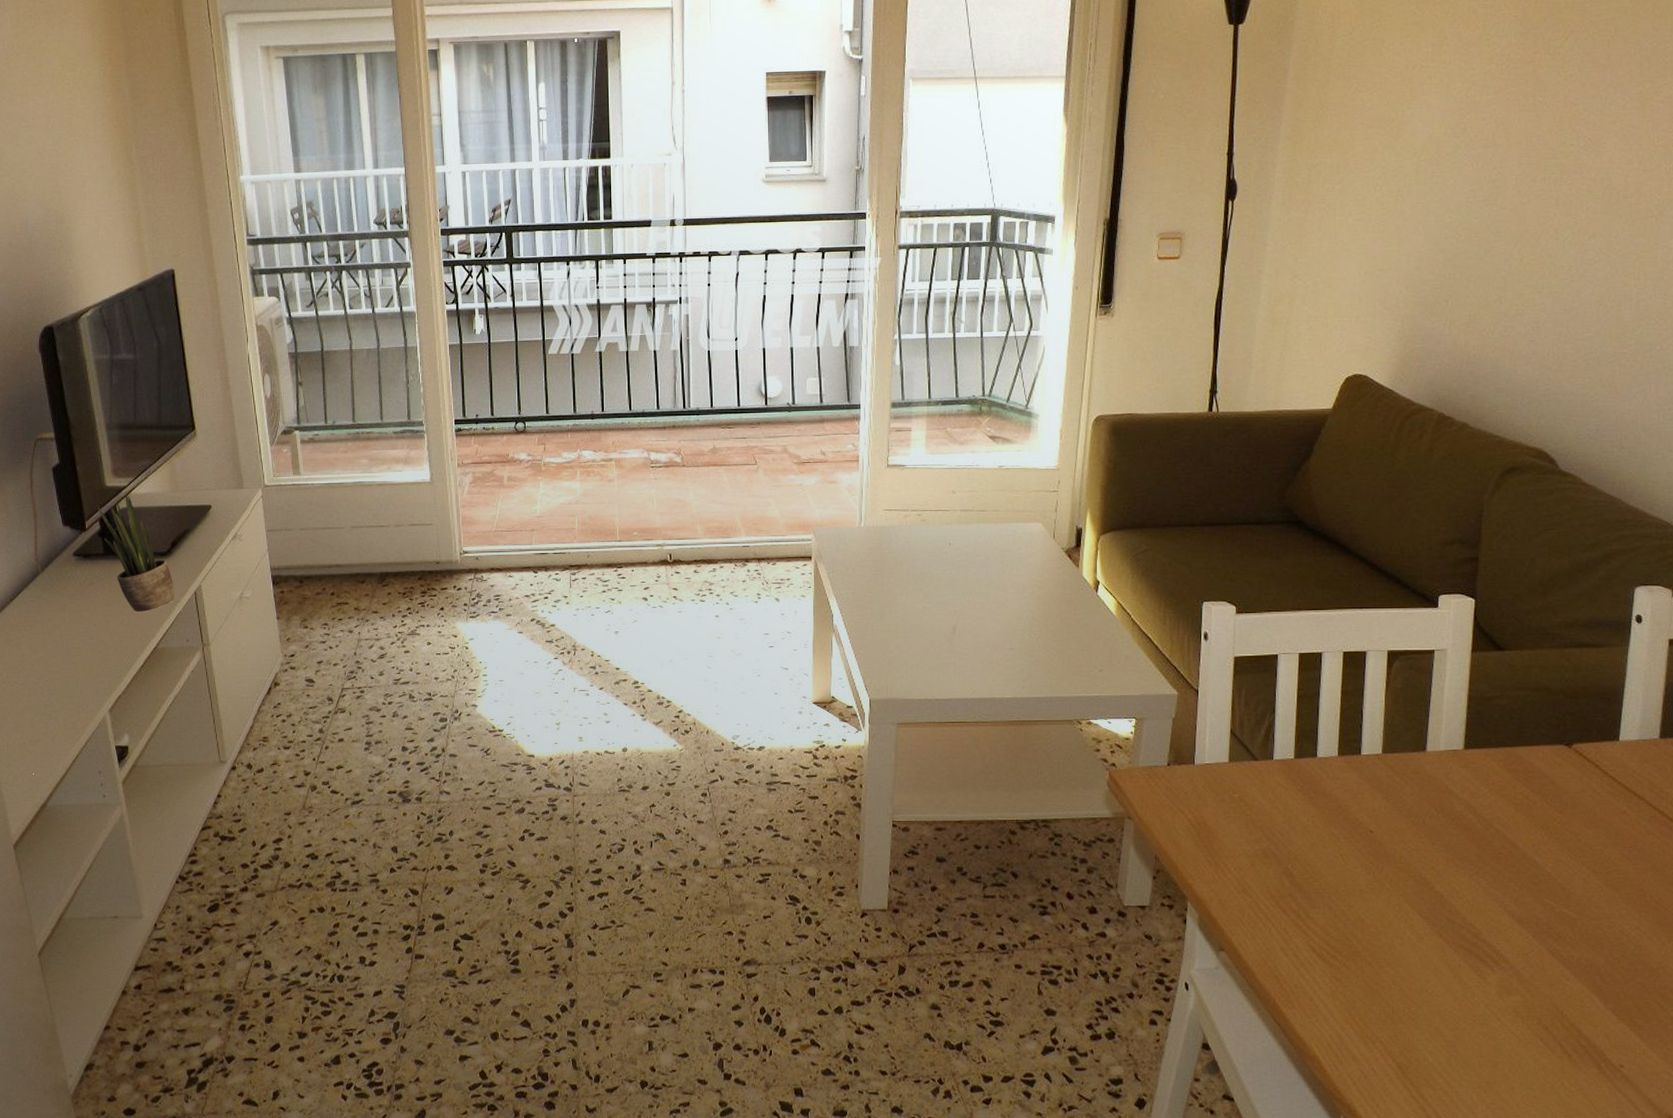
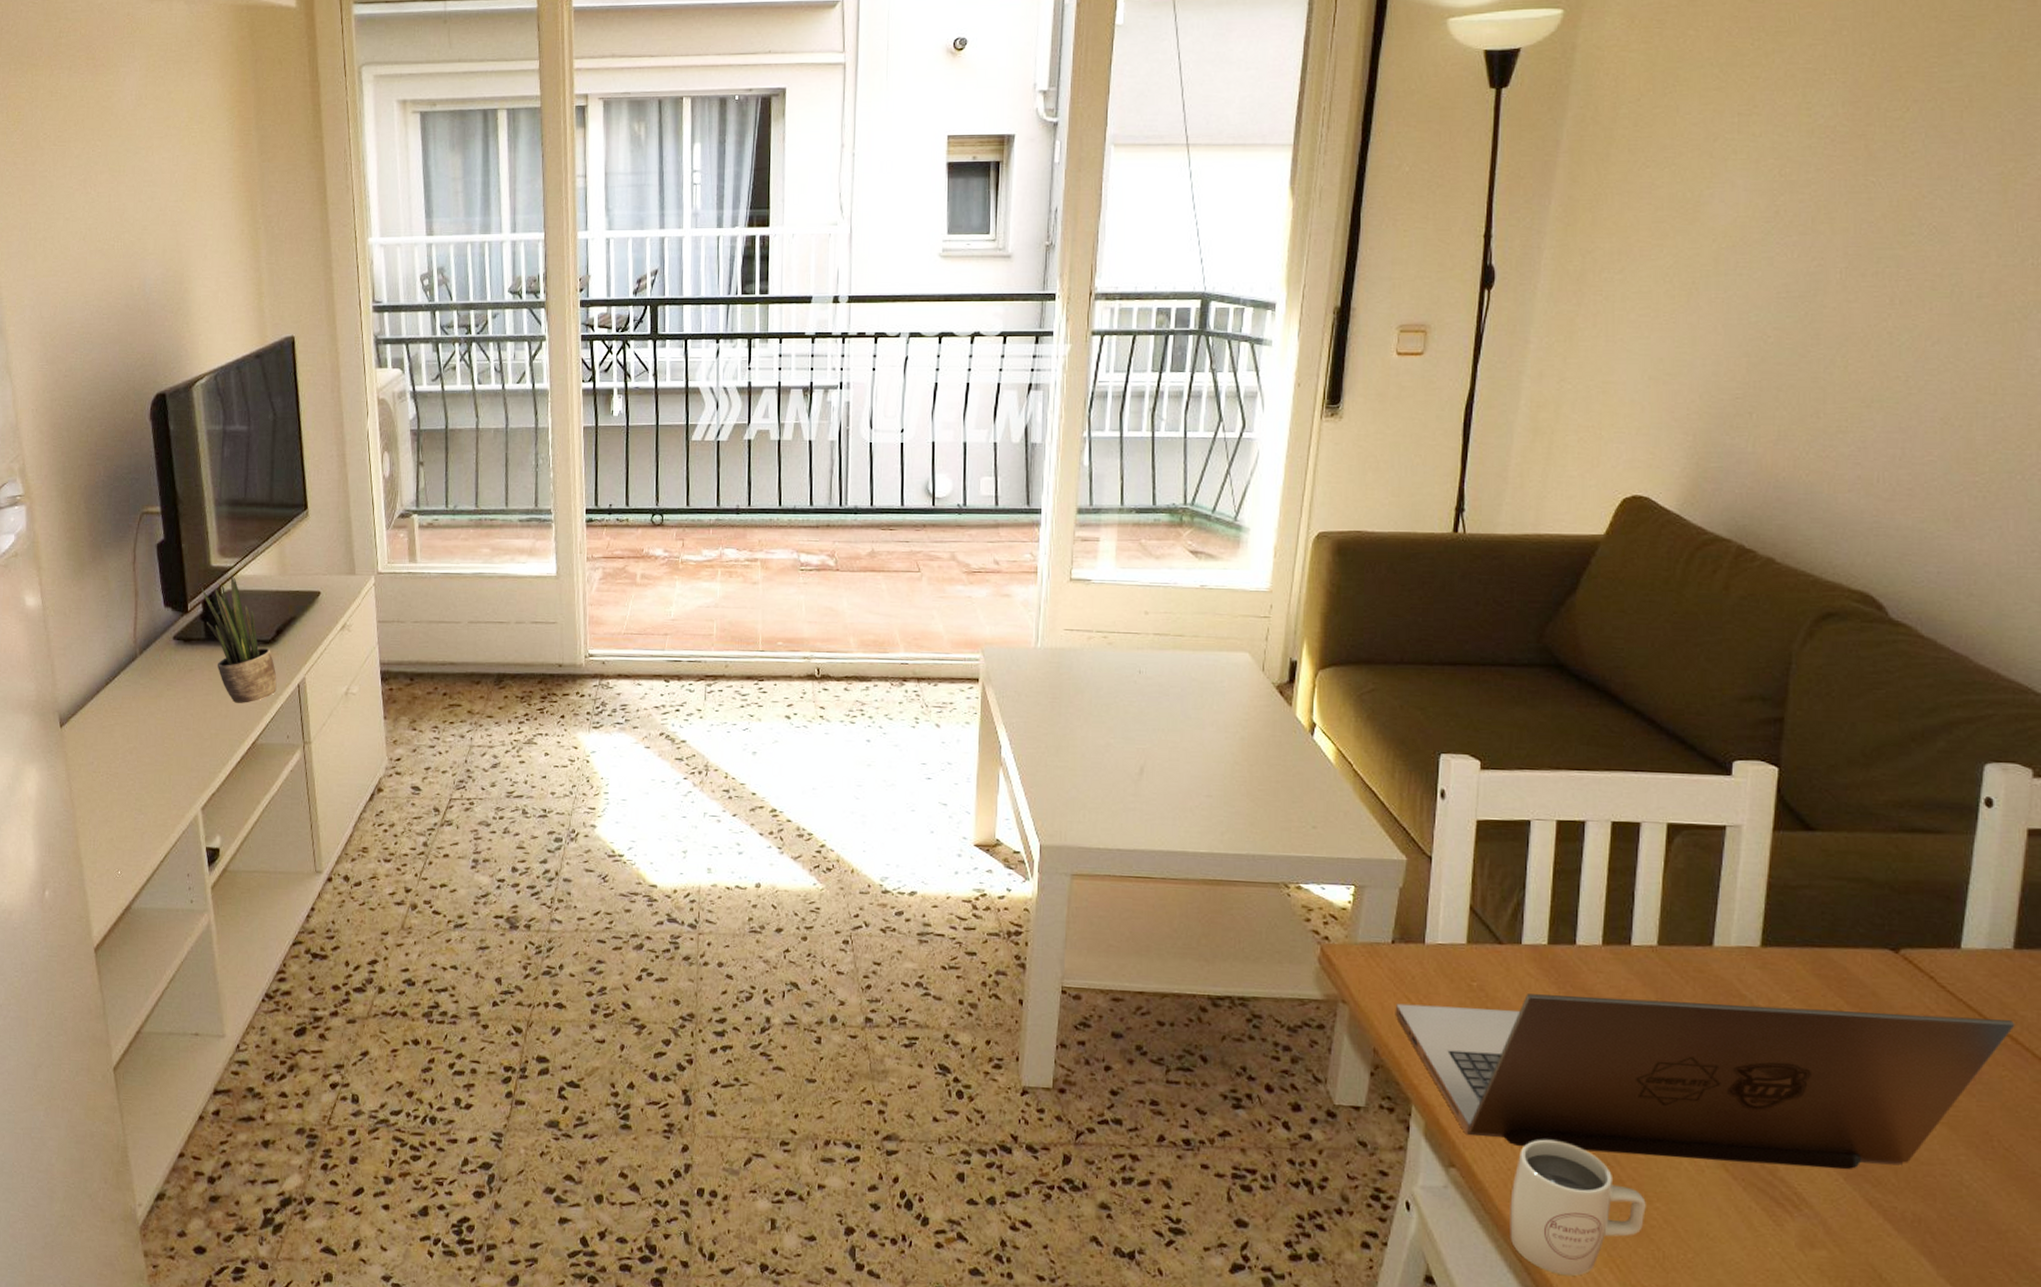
laptop: none [1171,797,1662,929] -> present [1395,994,2015,1169]
mug: none [1269,922,1378,1034] -> present [1510,1139,1646,1276]

